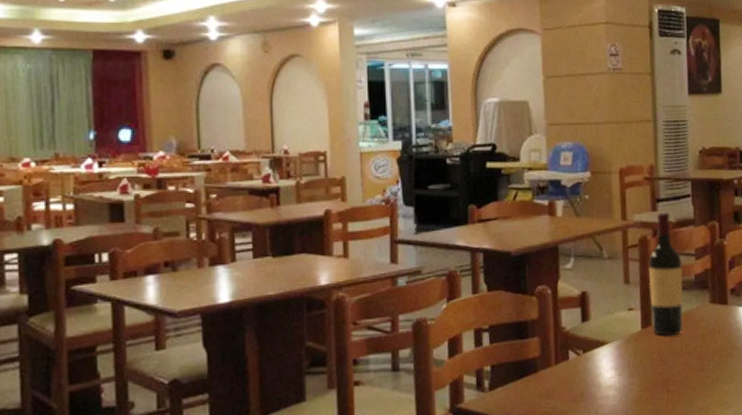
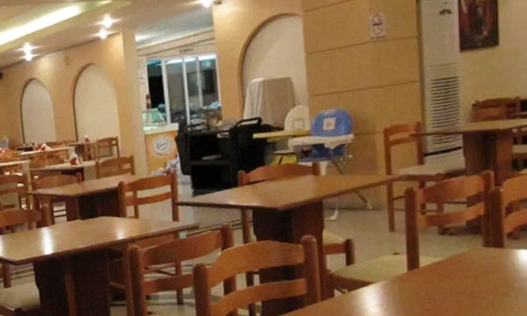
wine bottle: present [648,212,684,336] -> none [415,165,454,277]

